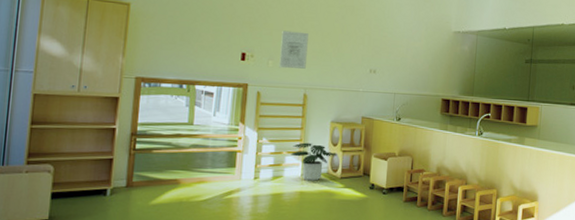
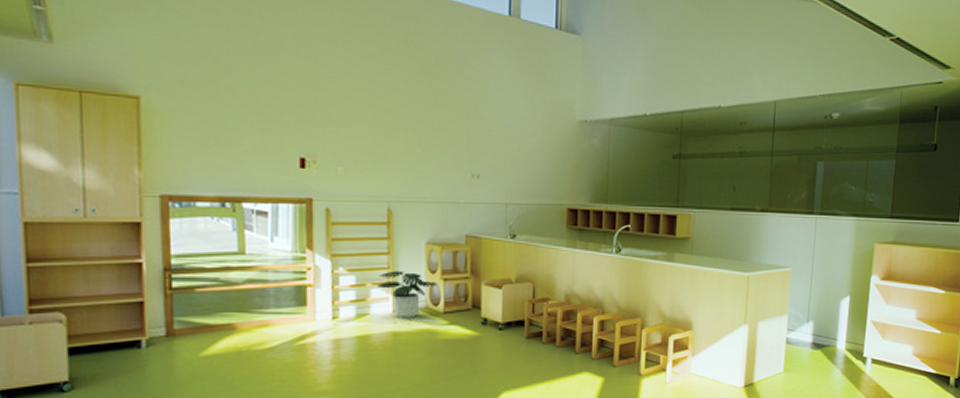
wall art: present [279,30,309,70] -> none [351,126,387,177]

